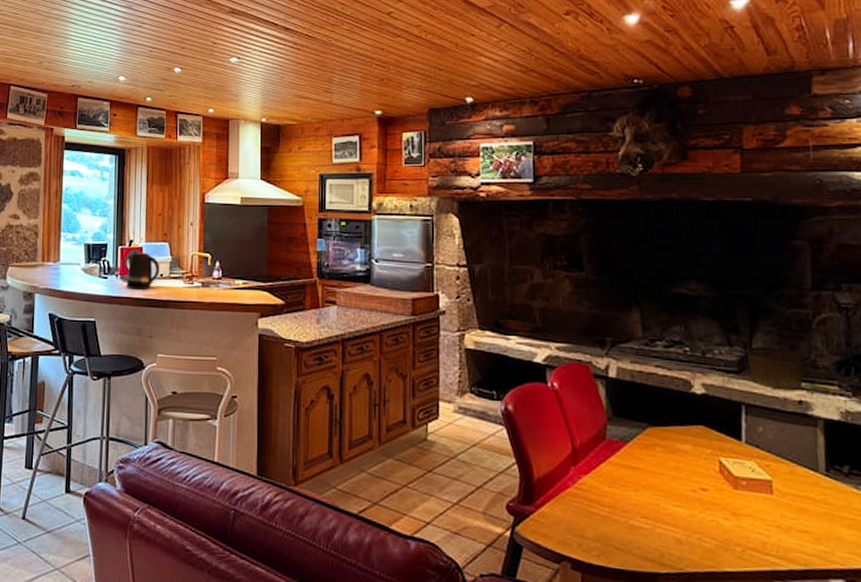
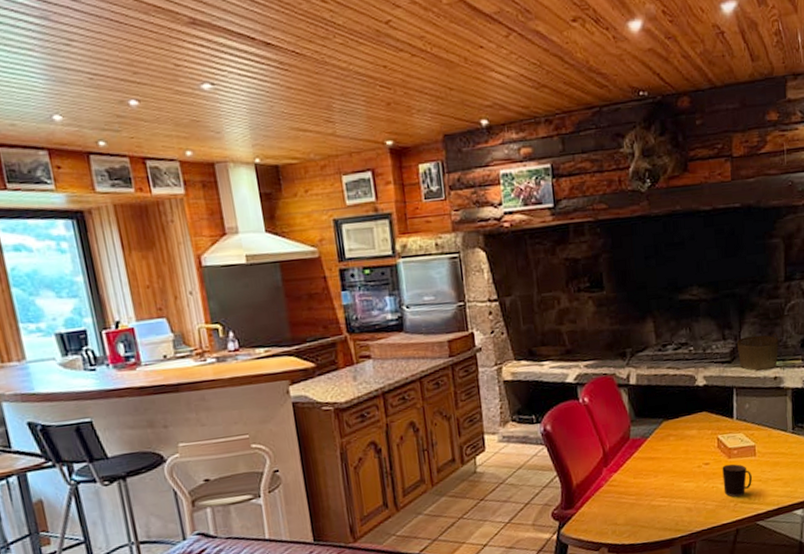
kettle: present [126,252,160,290] -> none [116,333,162,378]
mug: none [725,496,767,542] -> present [722,463,752,498]

